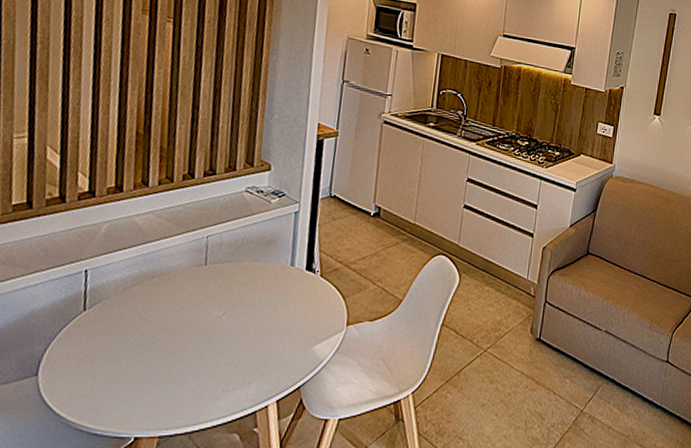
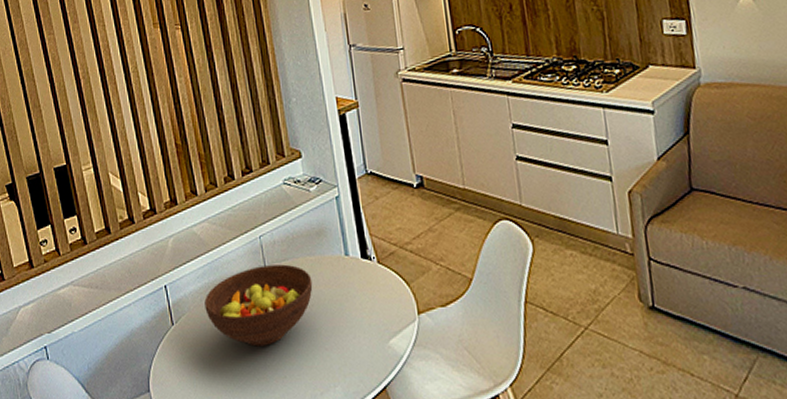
fruit bowl: none [127,264,252,340] -> present [204,264,313,347]

